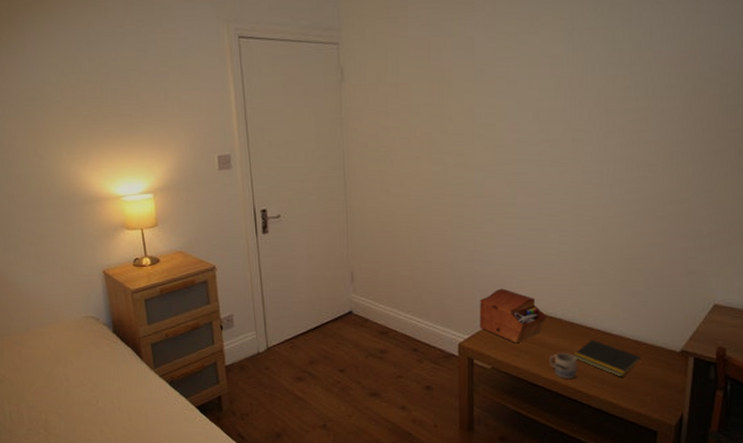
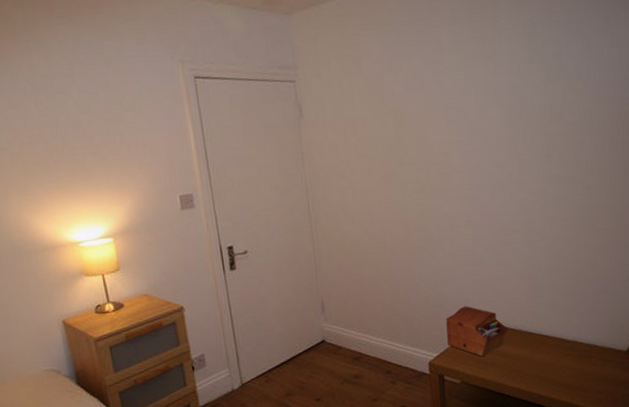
mug: present [549,352,577,379] -> none [513,361,539,386]
notepad: present [572,340,641,377] -> none [533,347,593,379]

